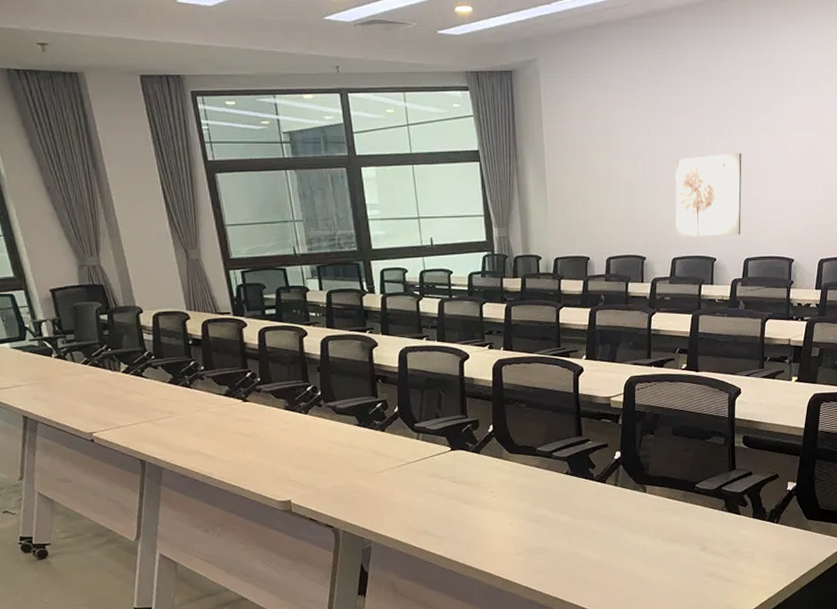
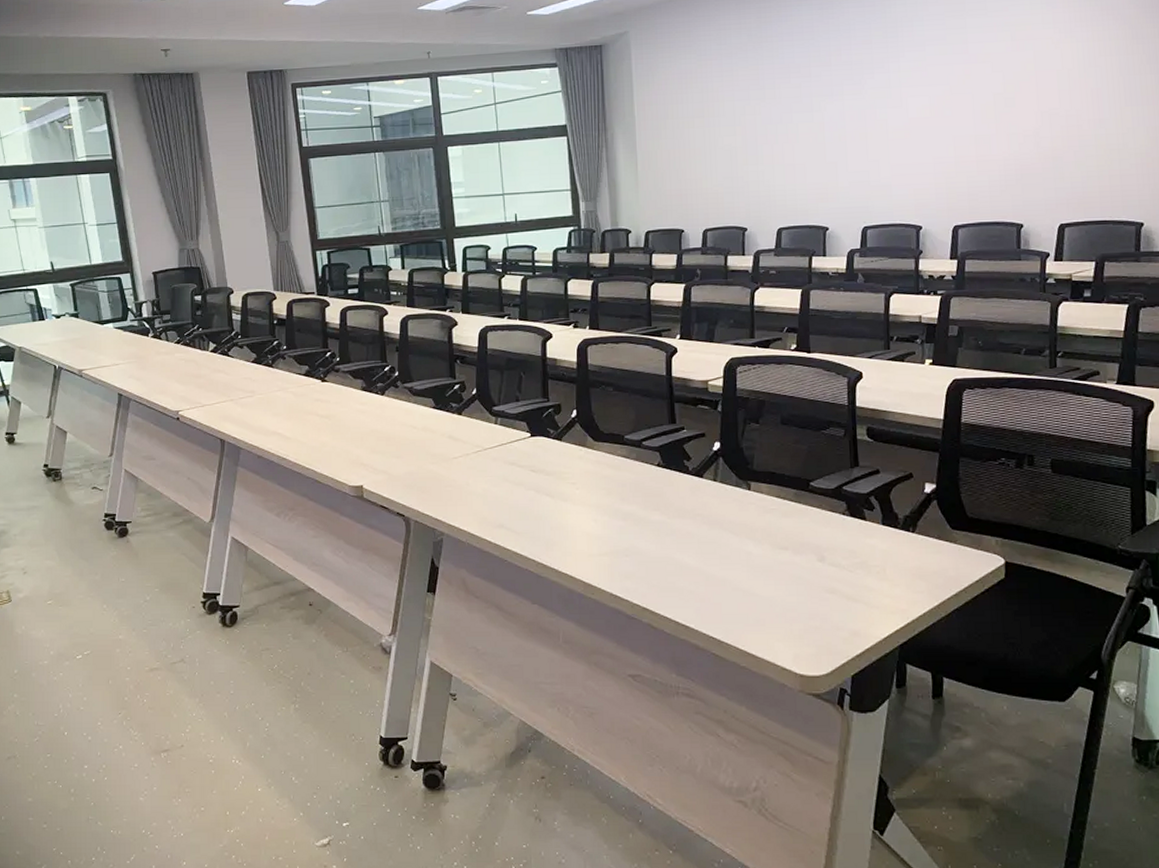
wall art: present [675,153,742,237] -> none [779,114,857,206]

